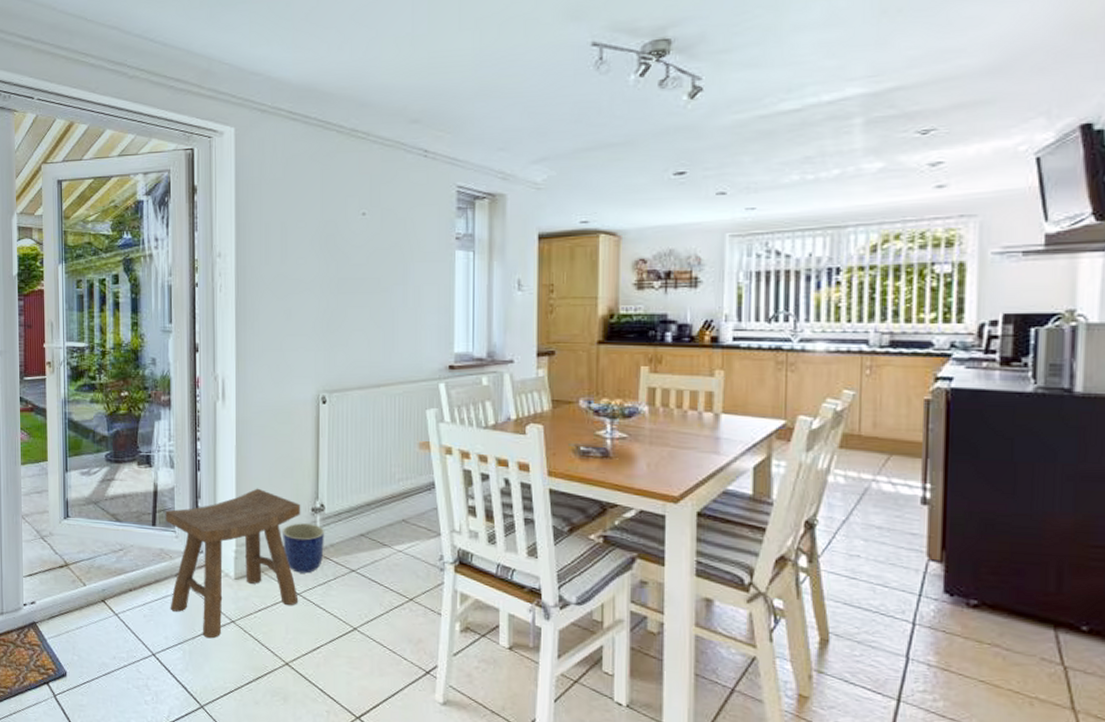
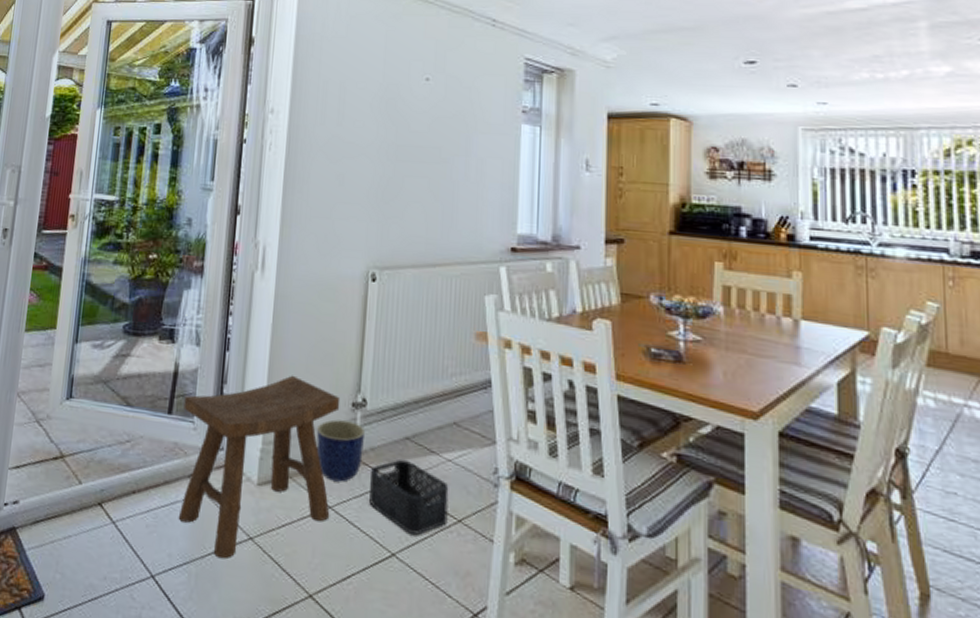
storage bin: none [331,552,401,612] -> present [369,459,449,535]

